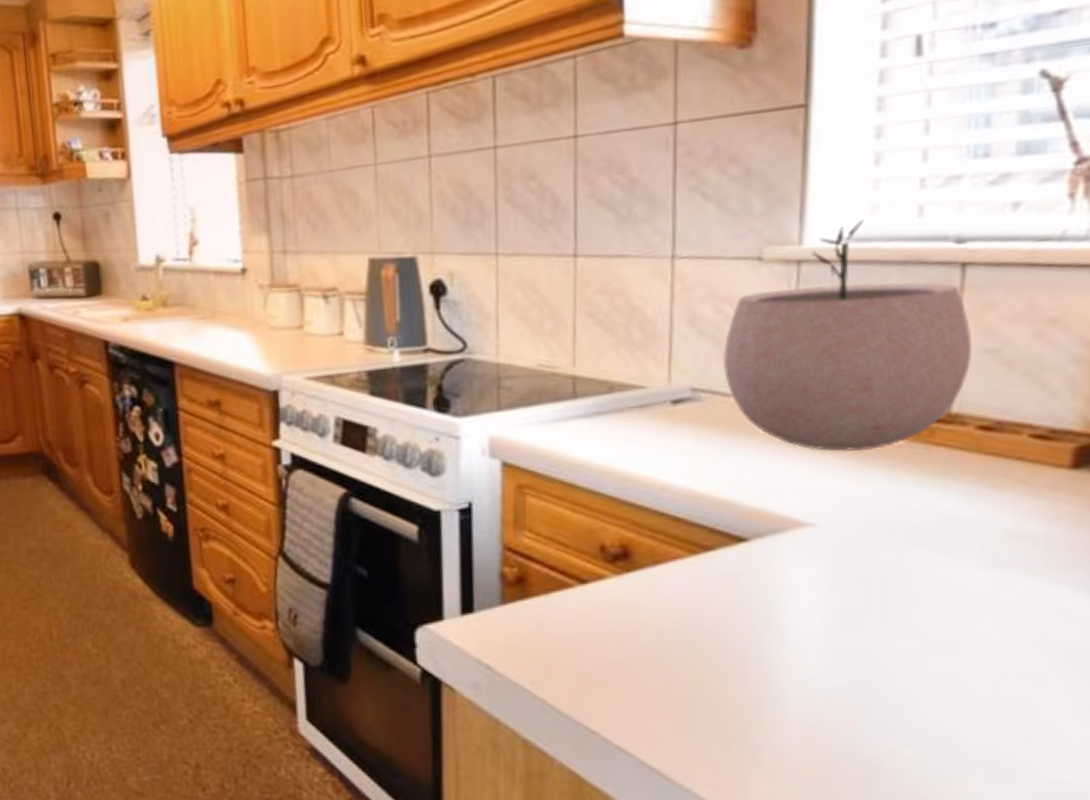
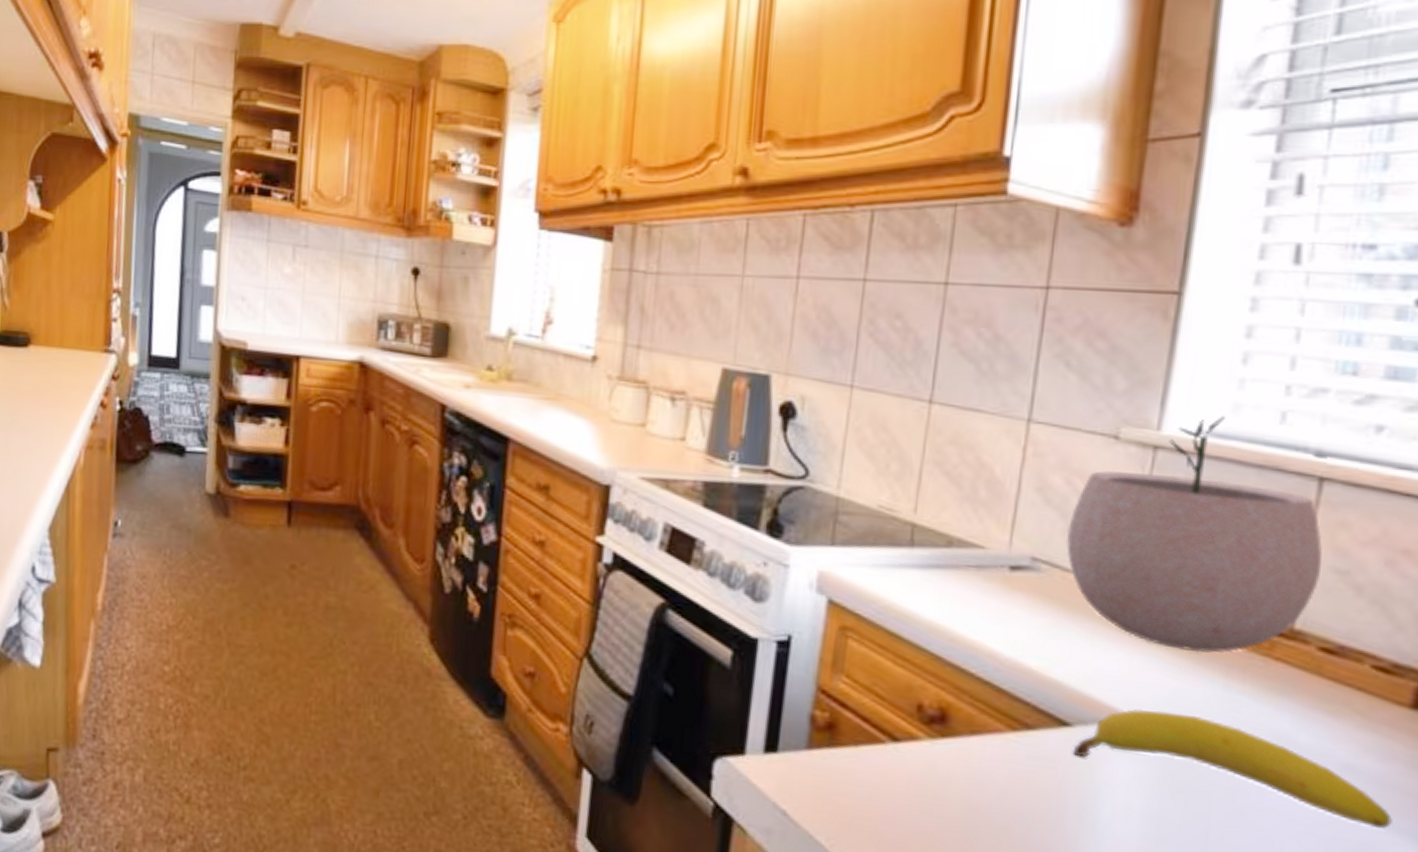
fruit: none [752,511,1062,587] -> present [1072,708,1392,829]

